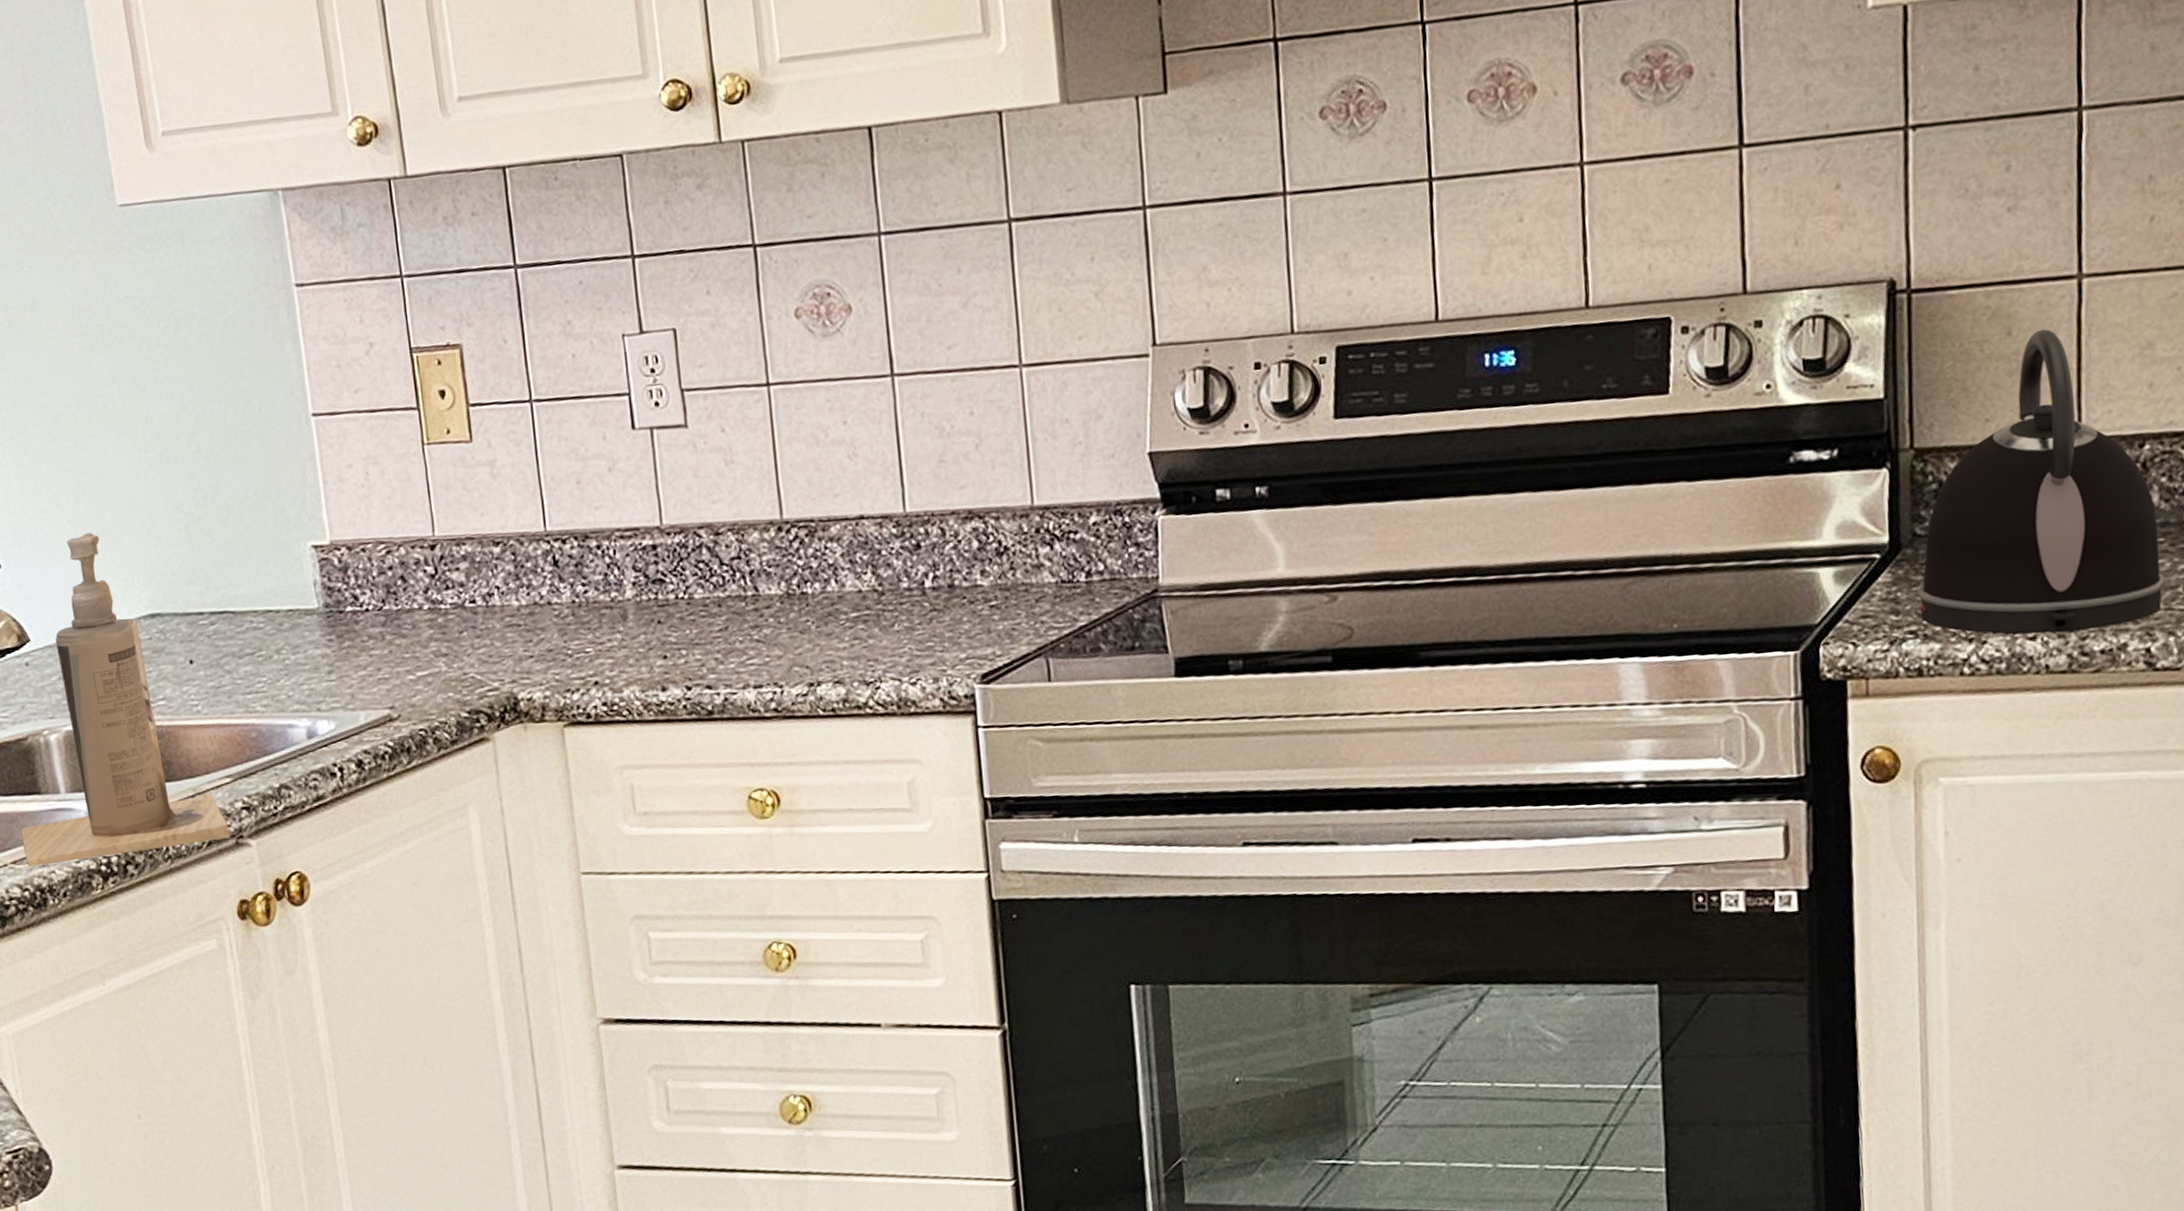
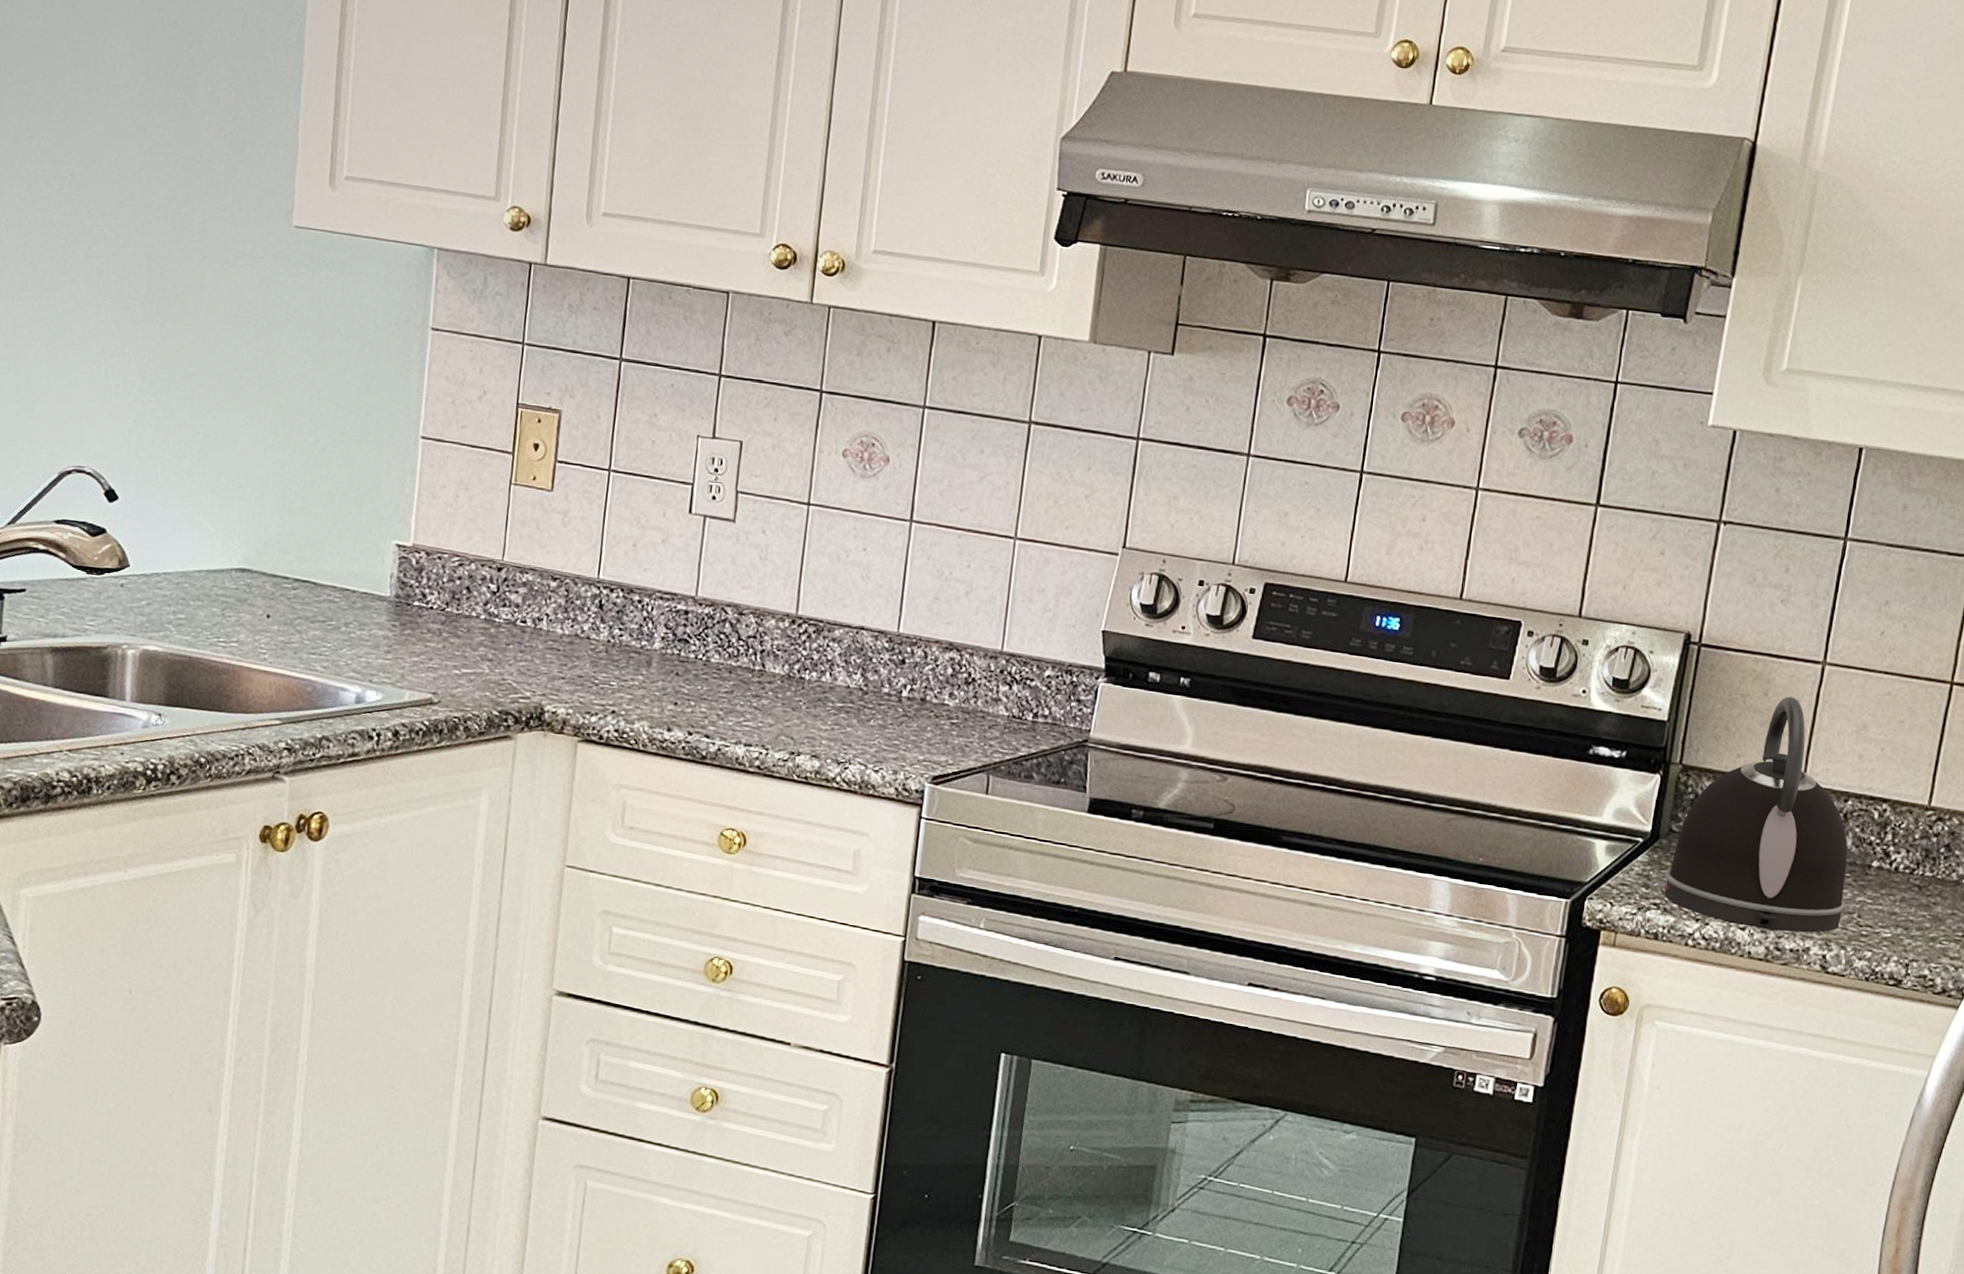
soap dispenser: present [21,532,230,867] -> none [81,488,269,771]

